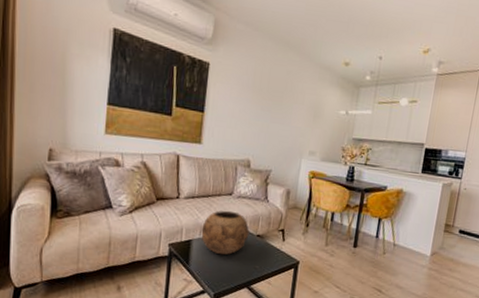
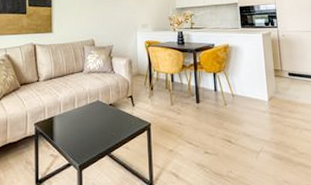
decorative bowl: present [201,210,250,255] -> none [61,85,103,127]

